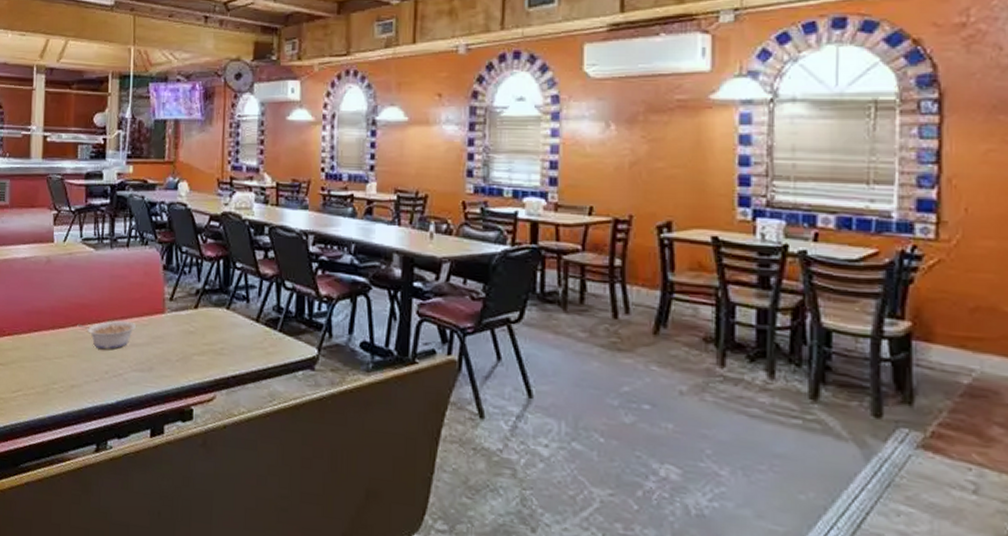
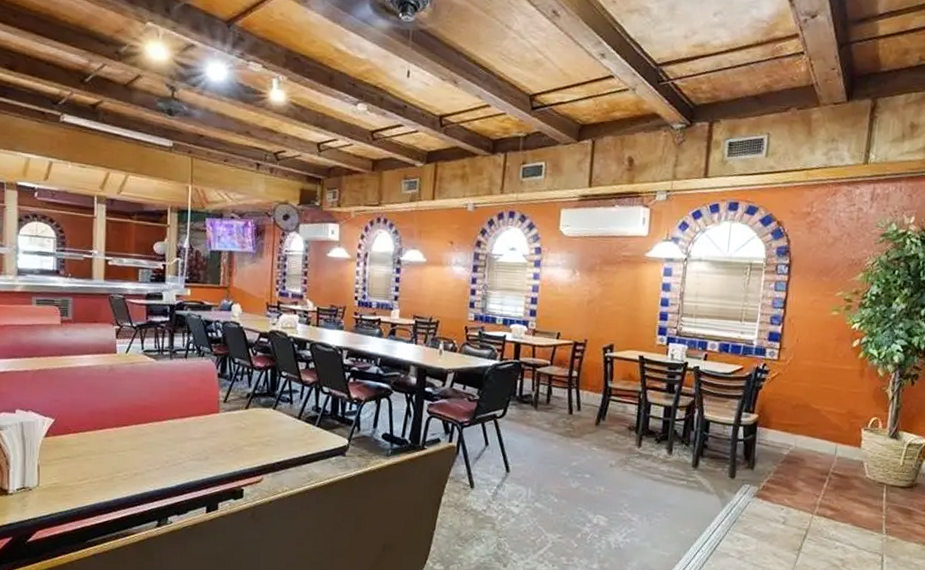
legume: present [77,320,137,350] -> none [139,419,194,443]

